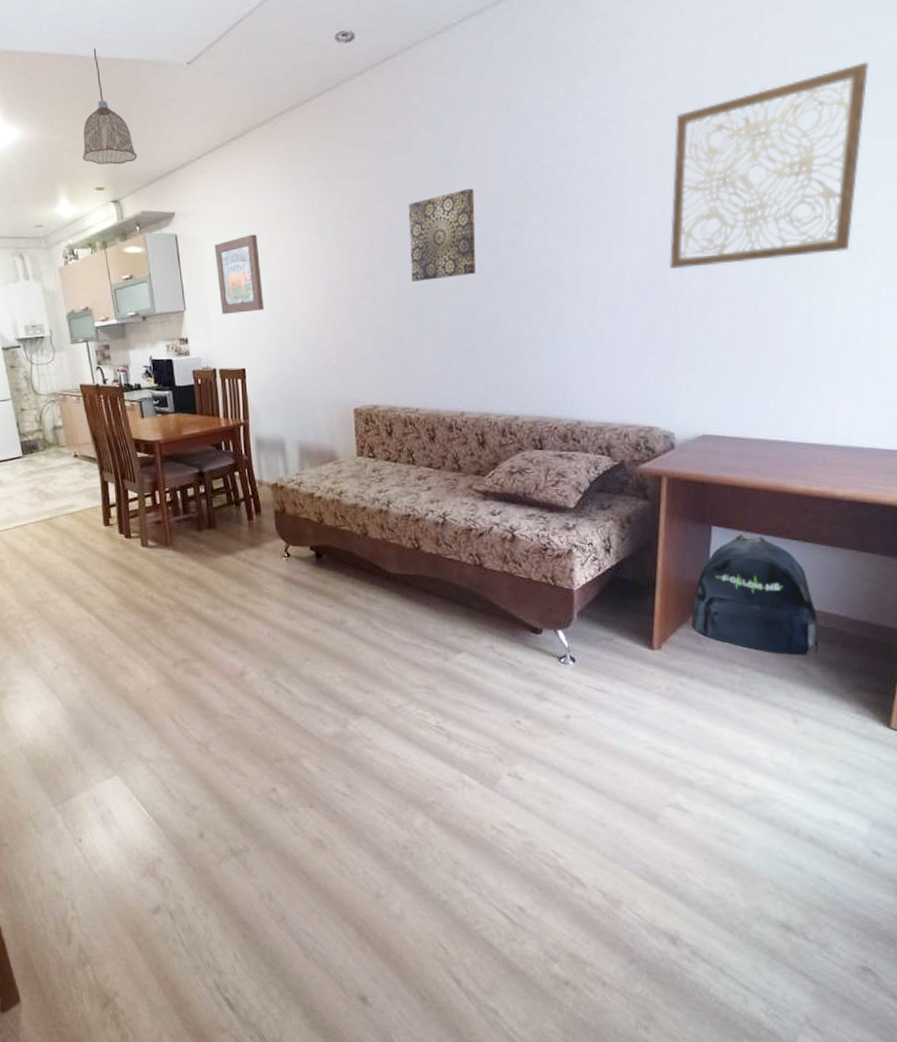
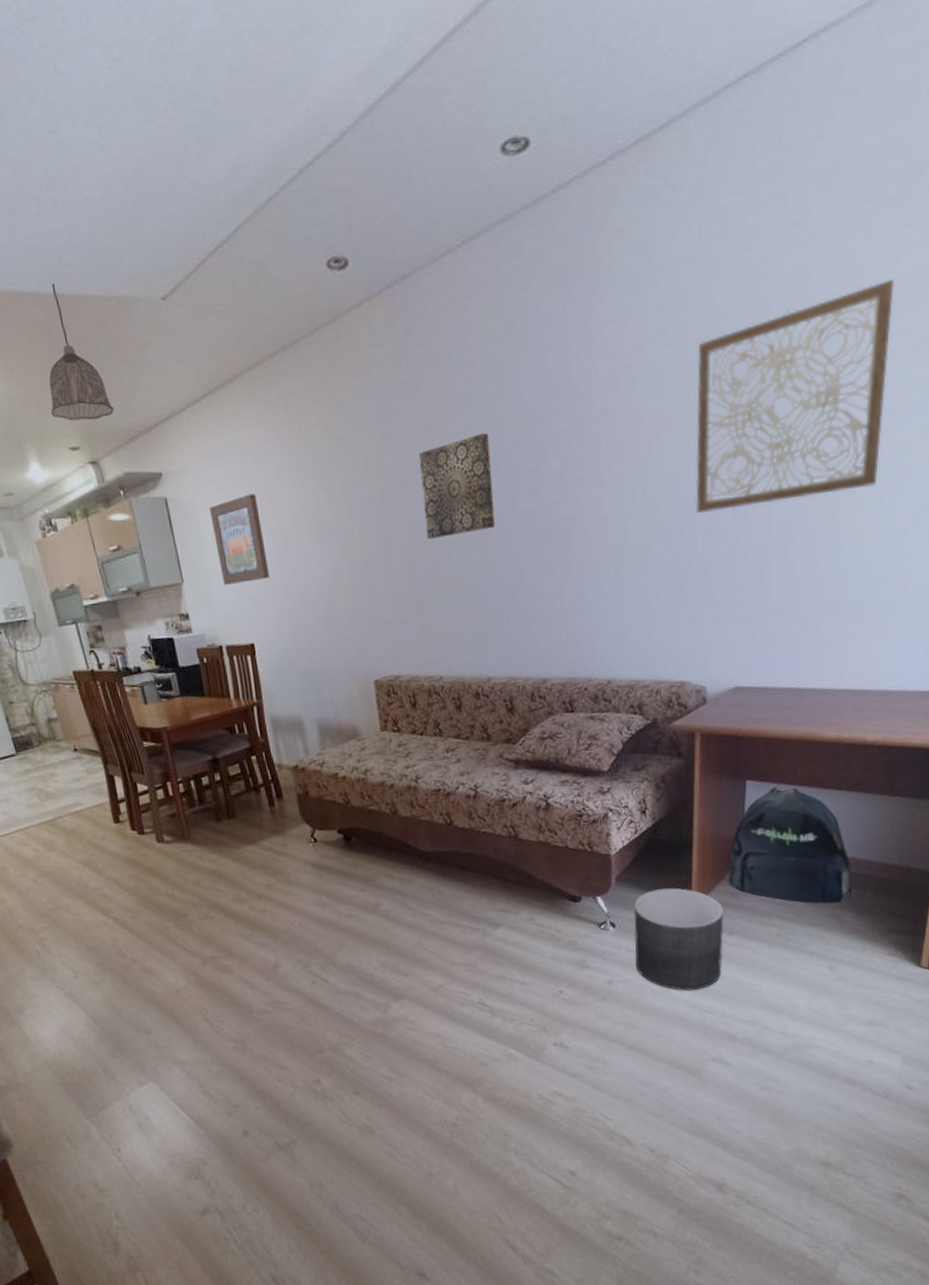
planter: none [594,626,685,732] -> present [634,887,724,991]

